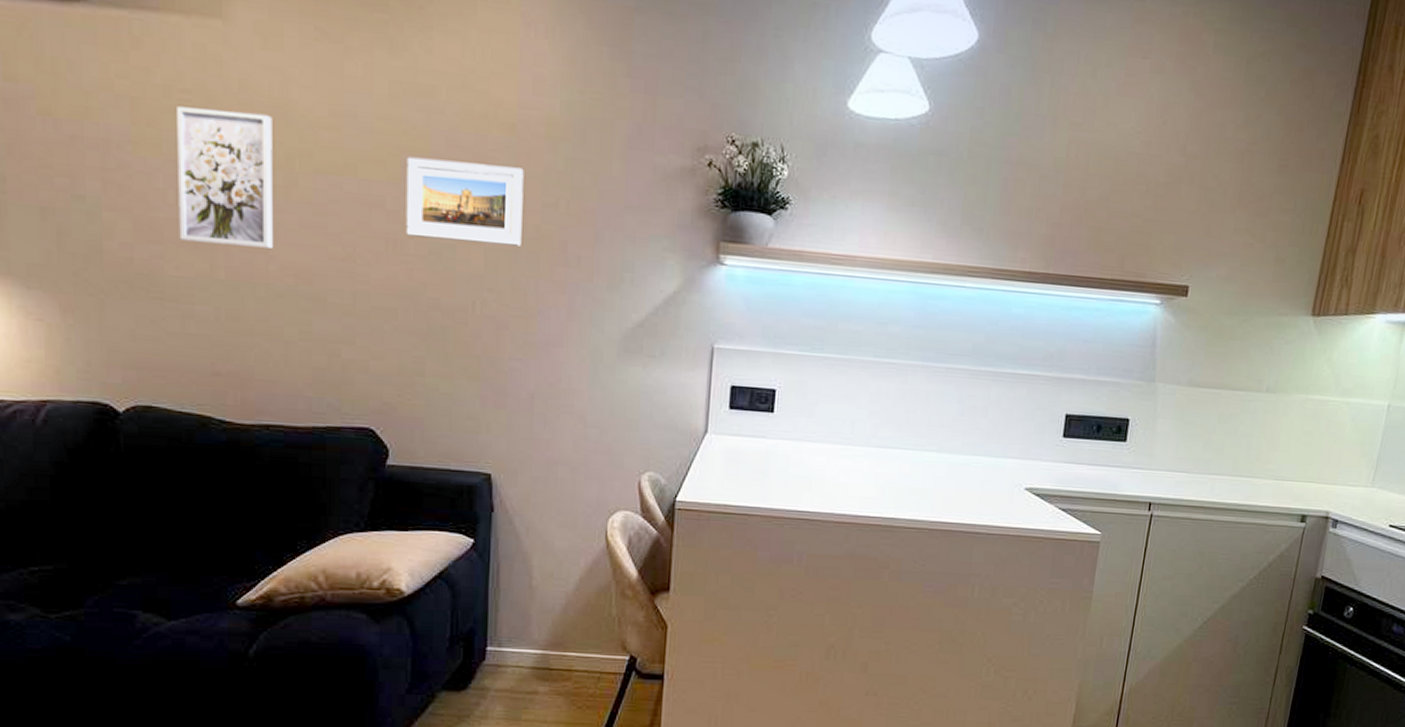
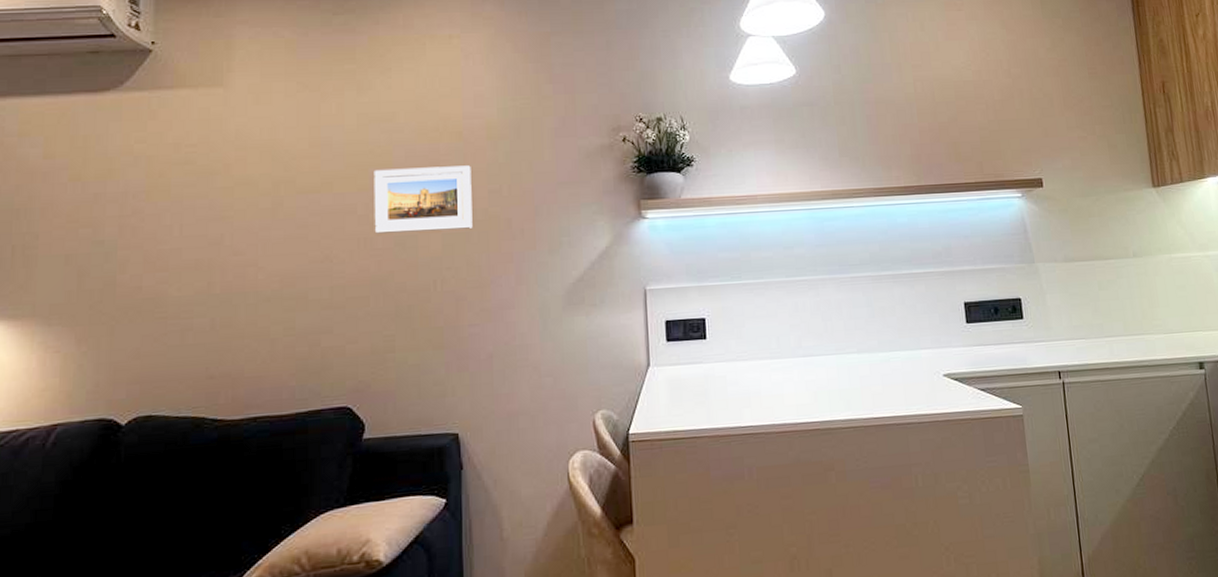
wall art: present [177,106,273,248] -> none [182,153,262,265]

